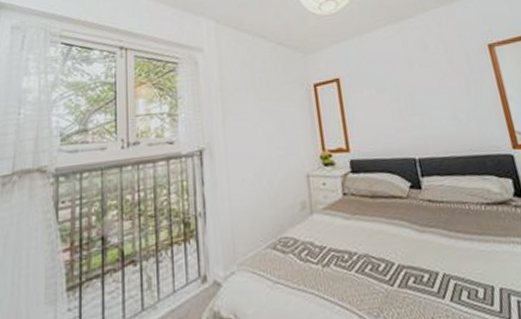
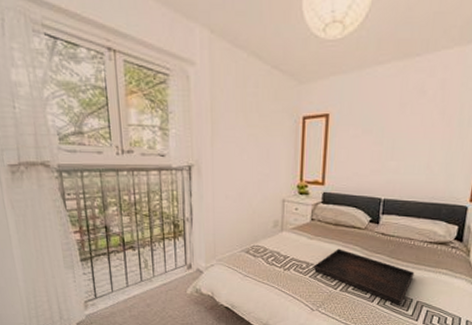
serving tray: none [357,227,484,299] -> present [313,249,415,305]

